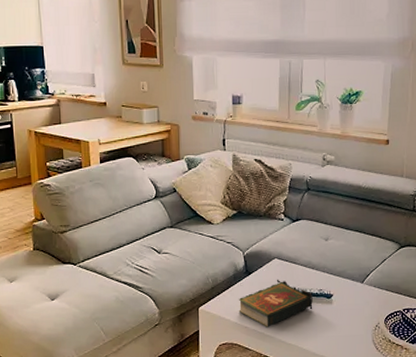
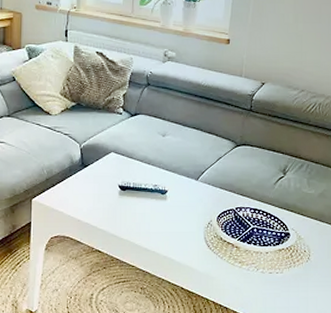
book: present [238,279,313,327] -> none [72,173,147,221]

